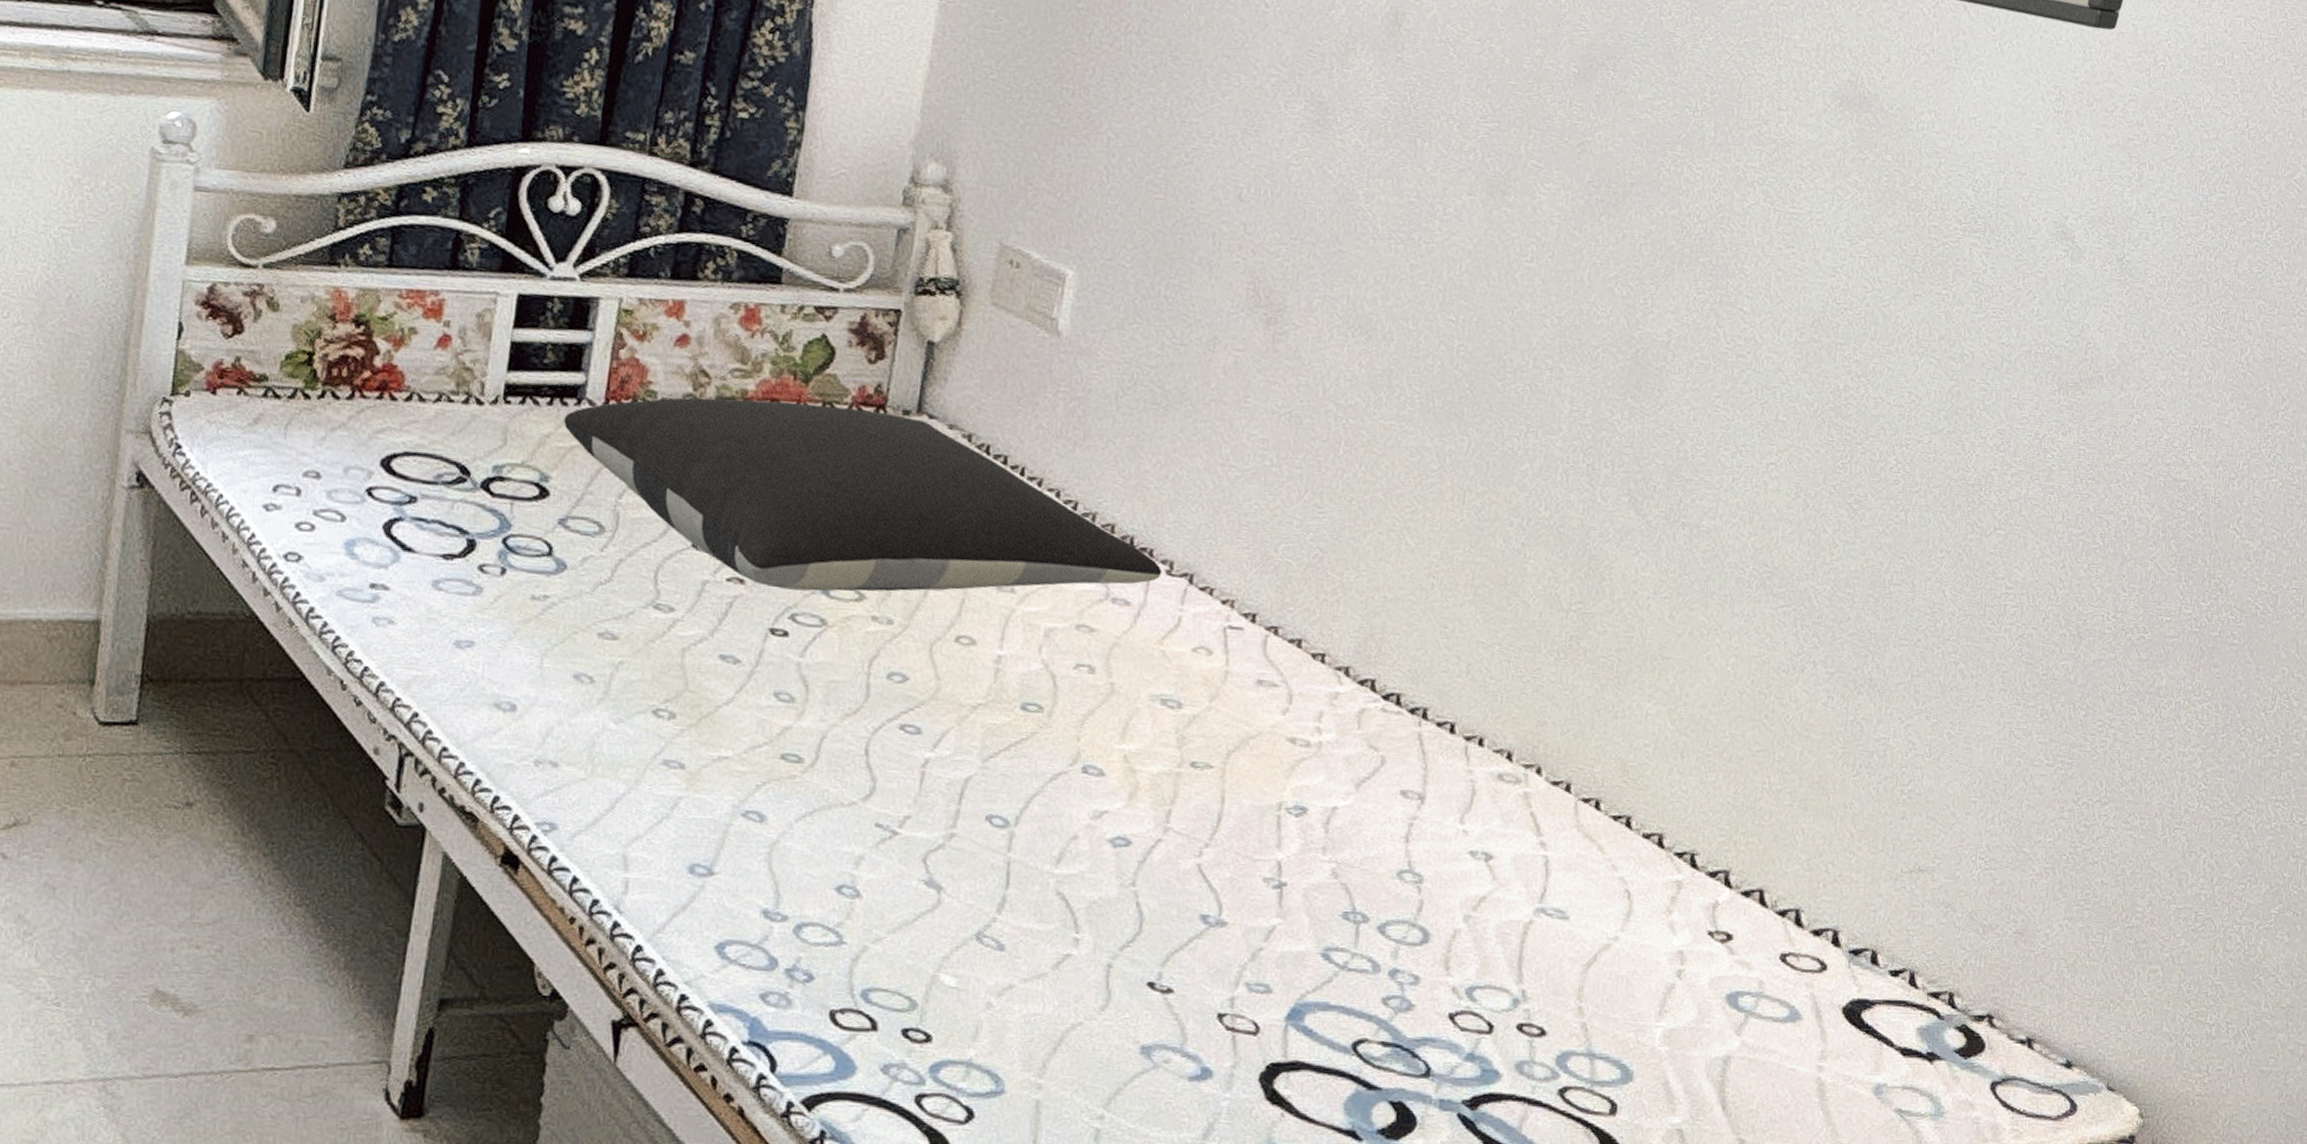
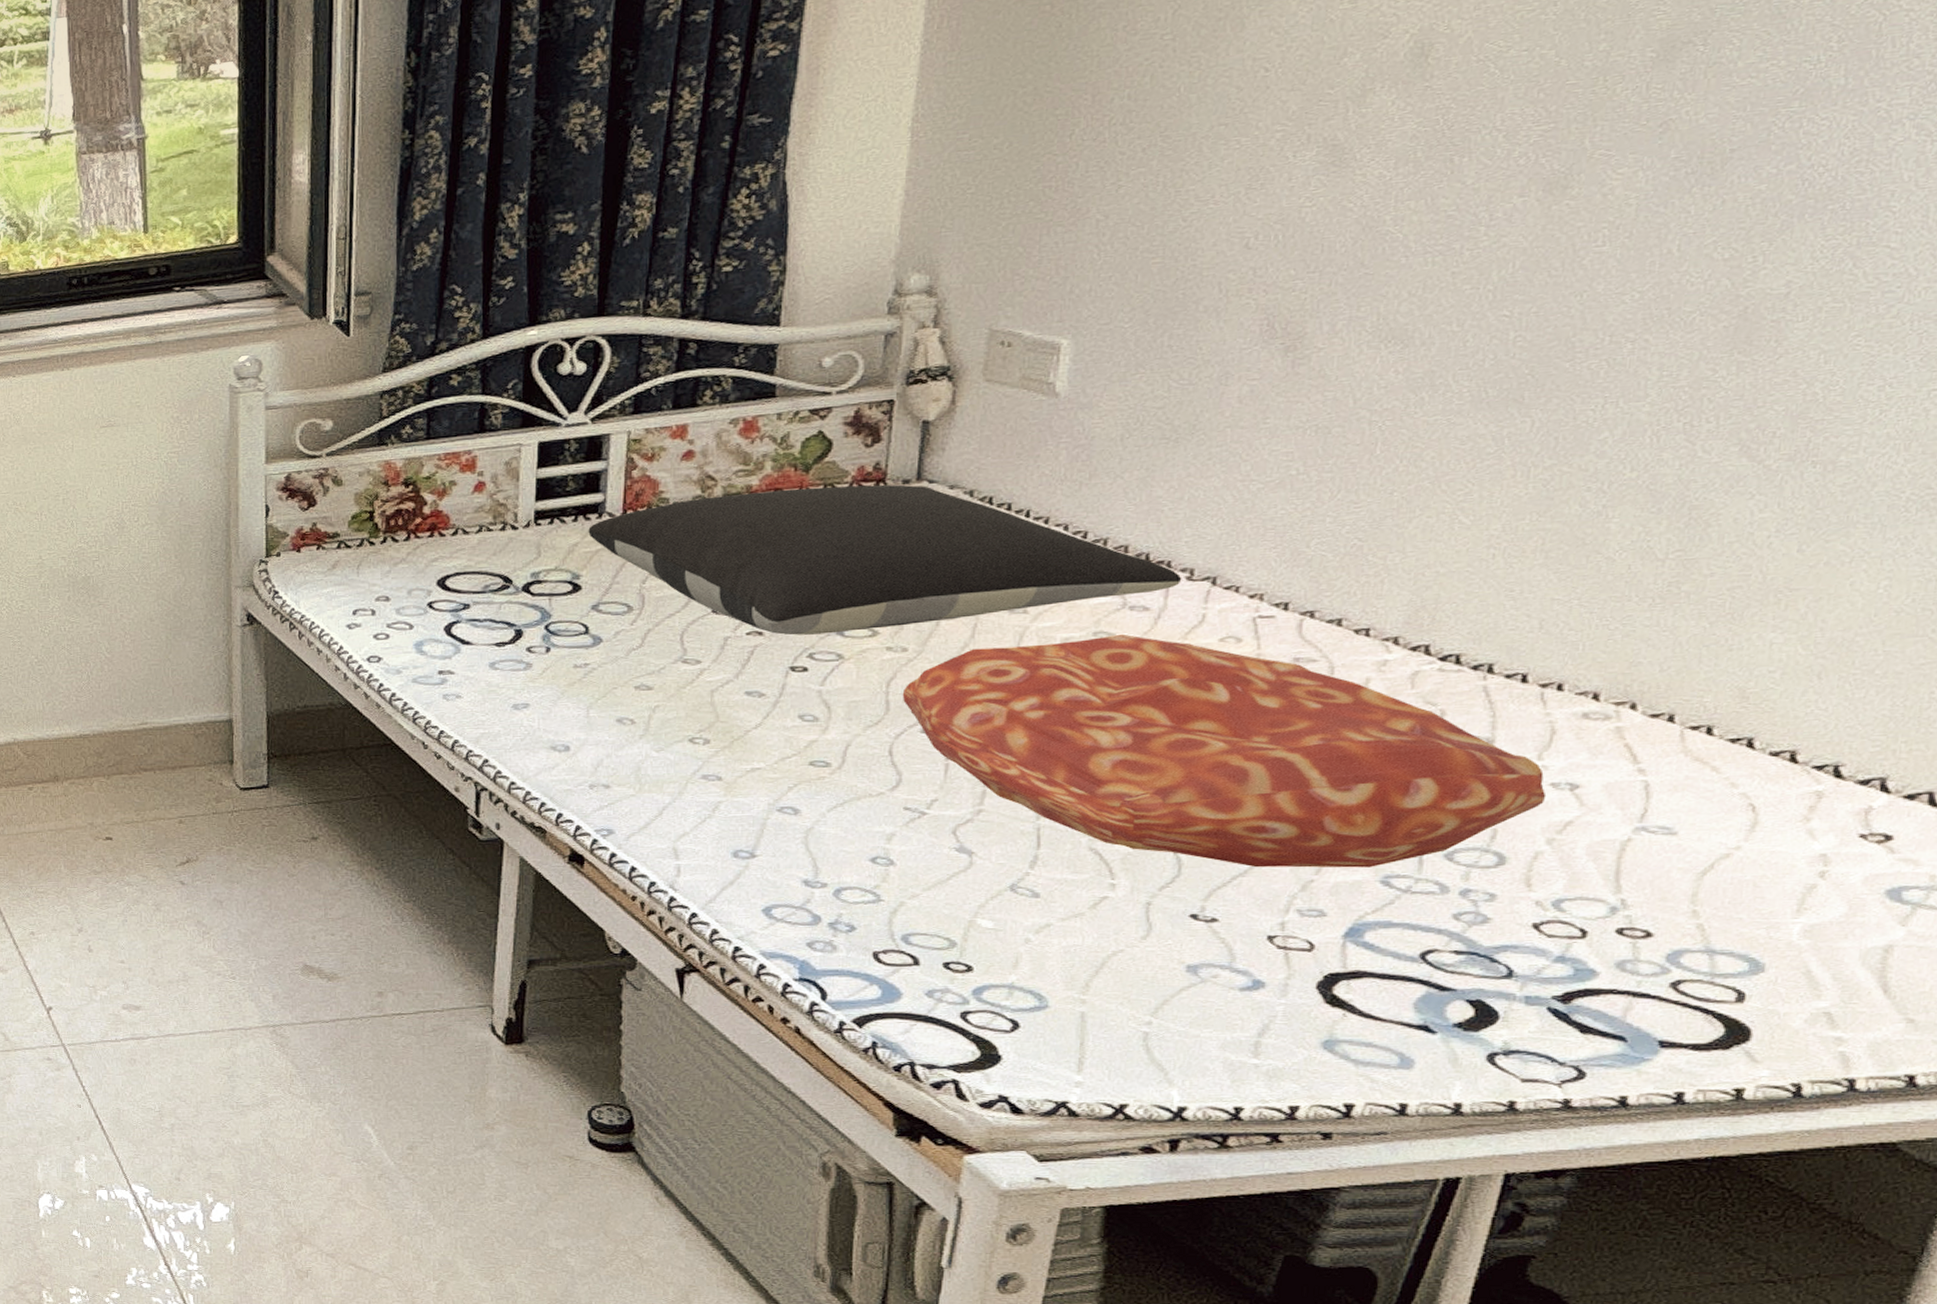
cushion: none [883,629,1466,937] -> present [902,633,1547,868]

